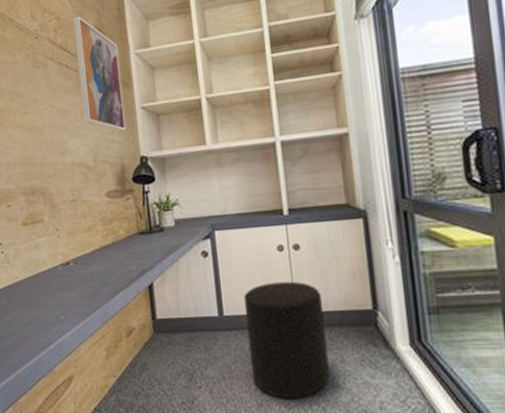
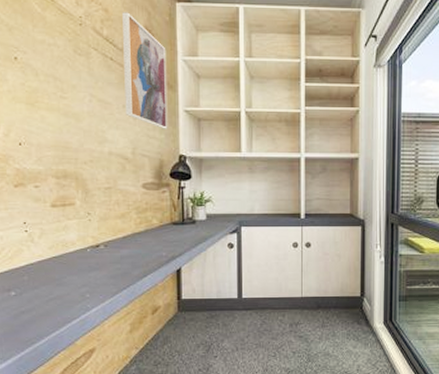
stool: present [243,281,330,398] -> none [260,272,323,364]

